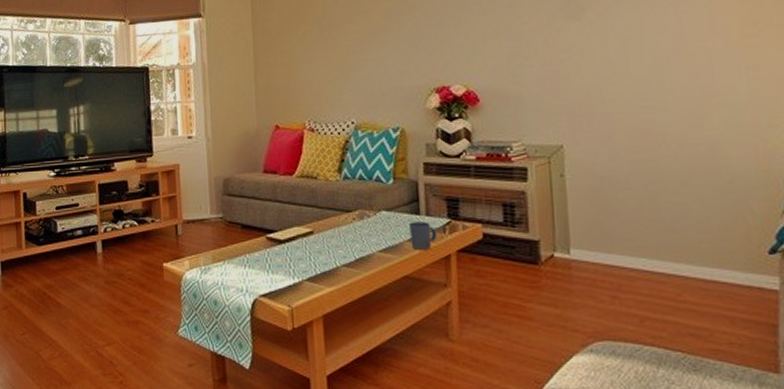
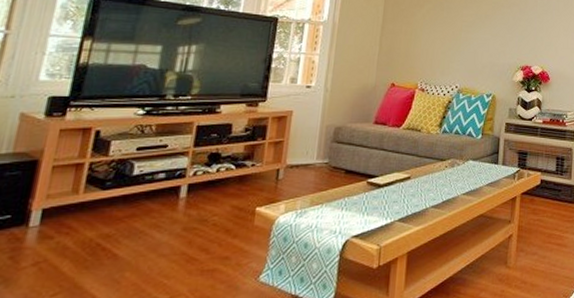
mug: present [409,222,437,250] -> none [488,170,508,193]

